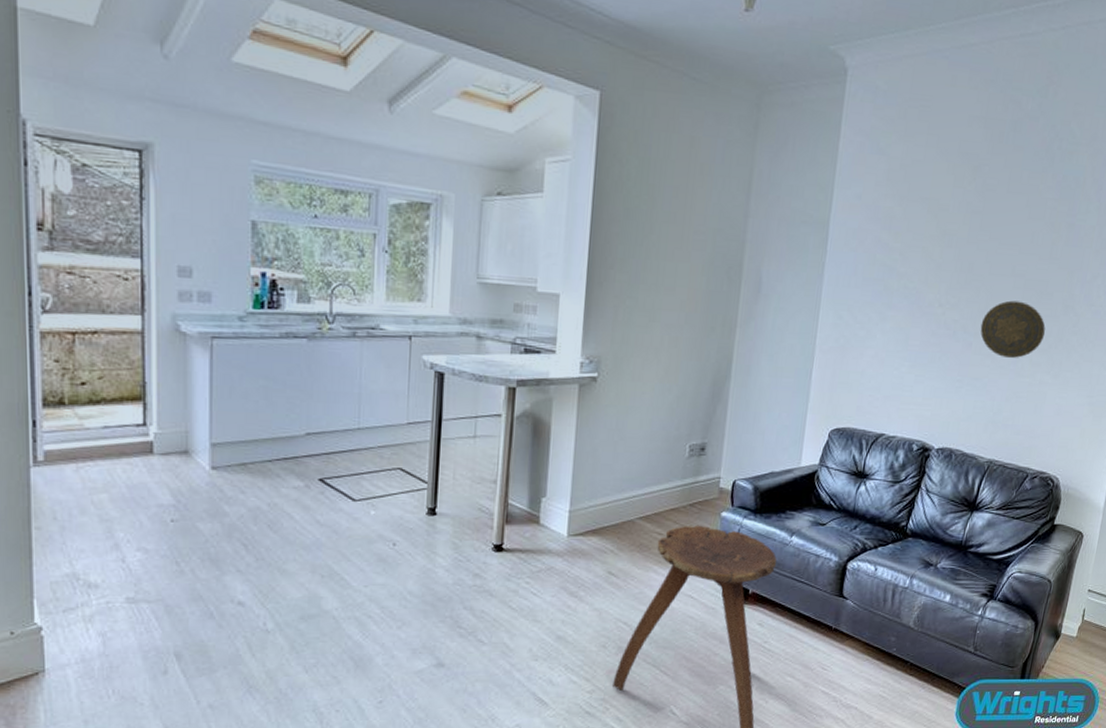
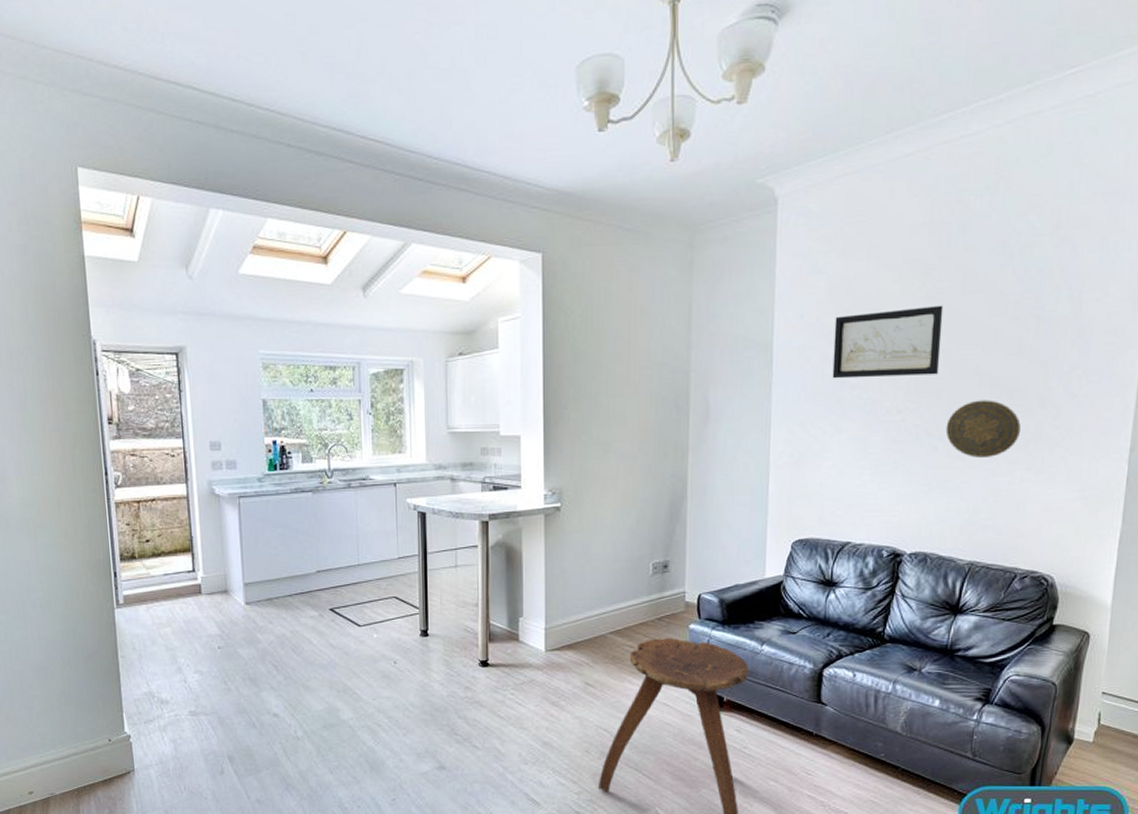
wall art: none [882,201,990,271] -> present [832,305,944,379]

